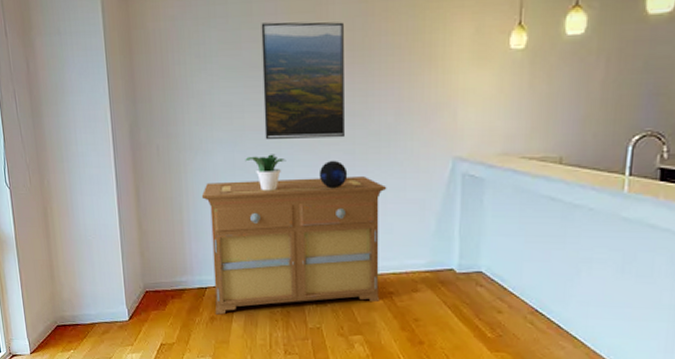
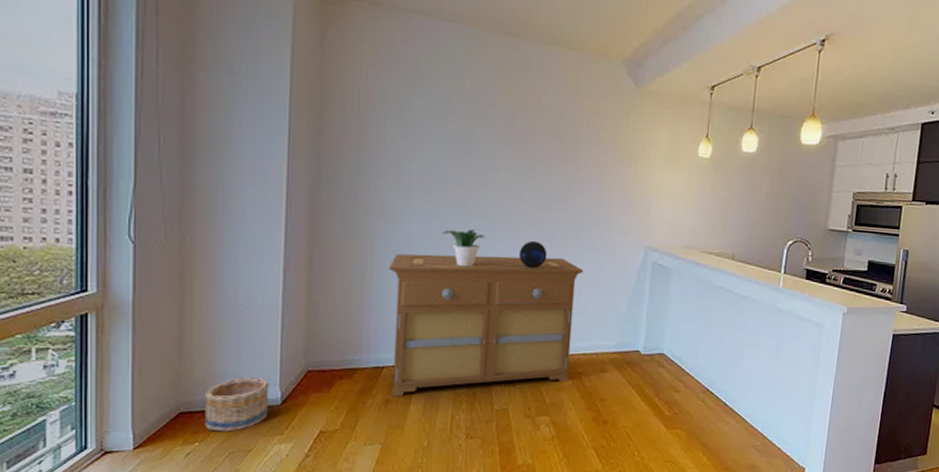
basket: none [72,296,120,342] -> present [204,376,269,432]
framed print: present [261,22,344,140] -> none [466,99,555,220]

